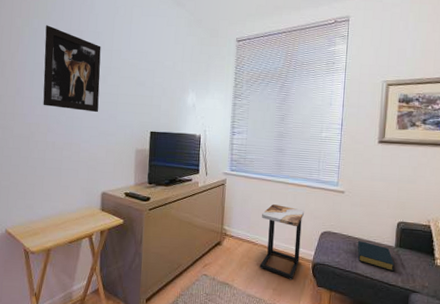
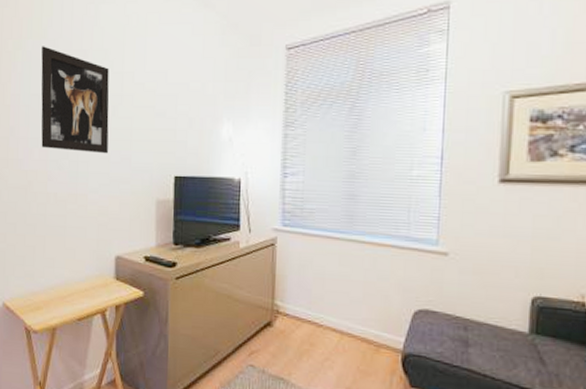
side table: present [260,204,305,279] -> none [326,271,390,375]
hardback book: present [357,241,395,272] -> none [469,324,529,369]

